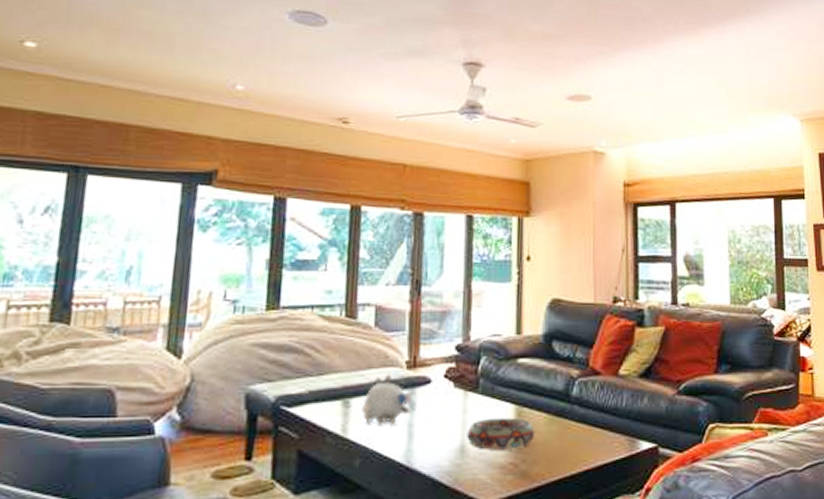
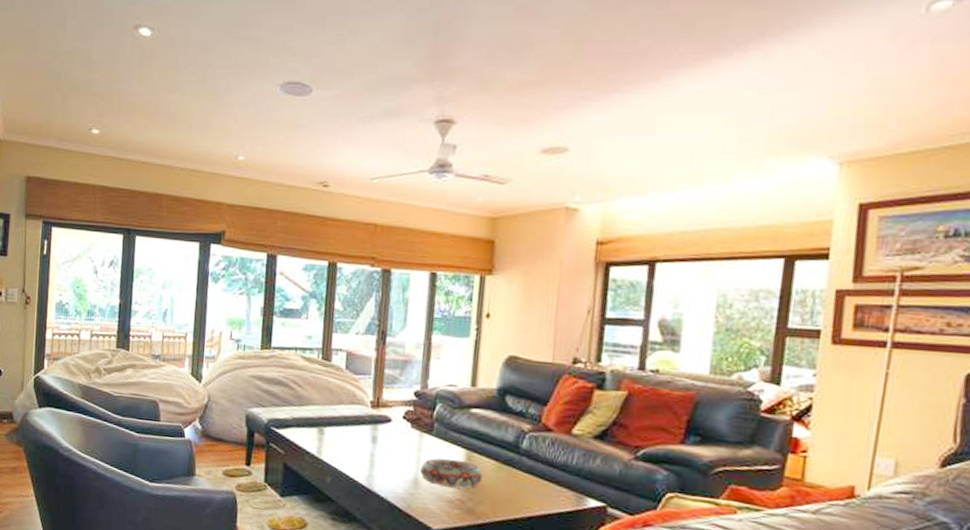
decorative ball: present [361,372,413,425] -> none [332,409,376,453]

